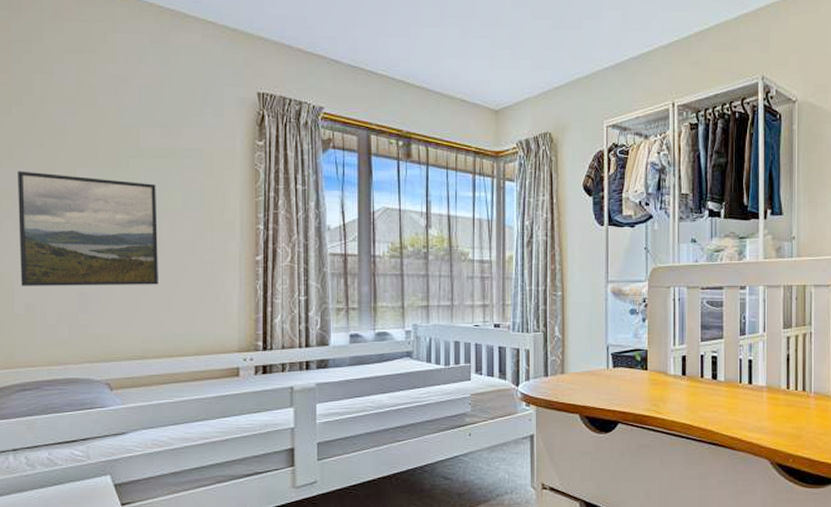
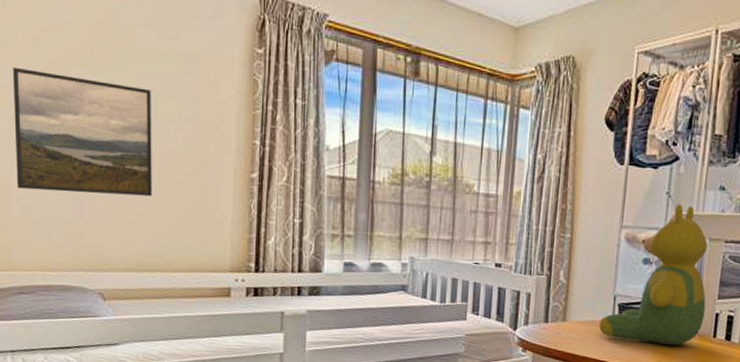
teddy bear: none [596,257,691,388] -> present [599,204,708,345]

